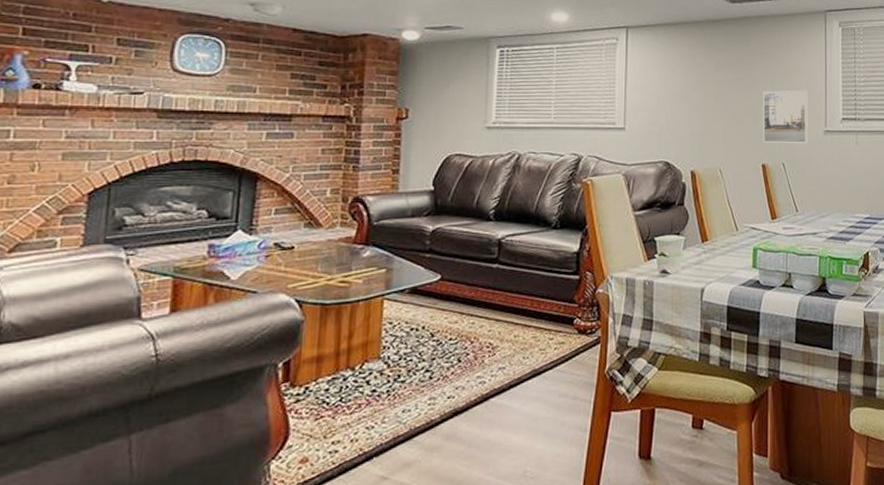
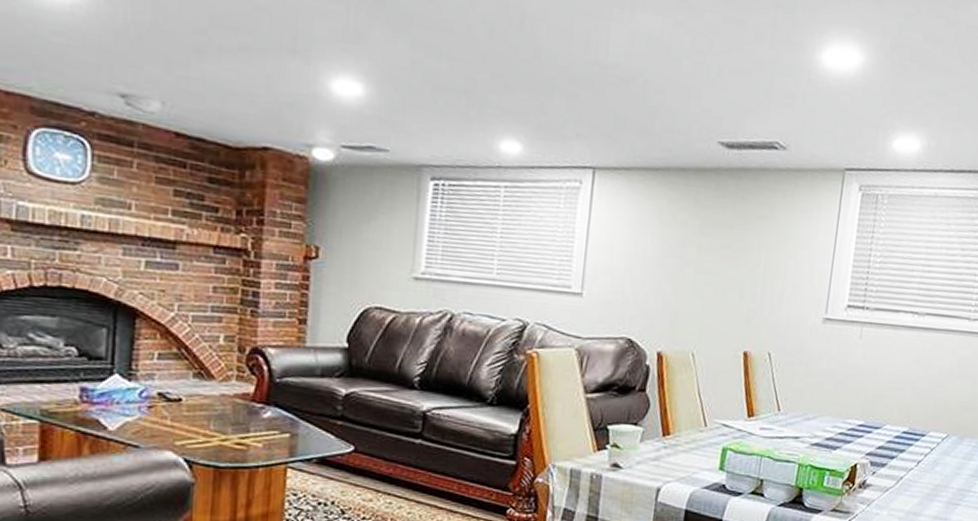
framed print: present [762,90,808,144] -> none [748,263,810,333]

